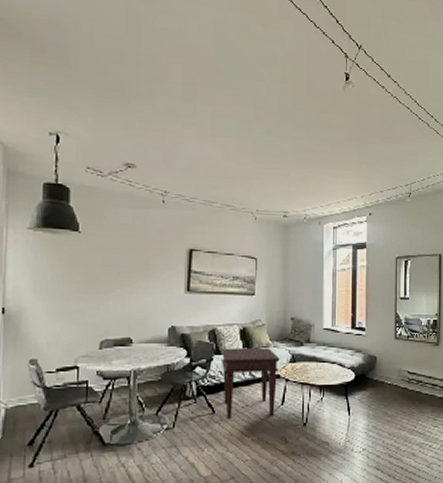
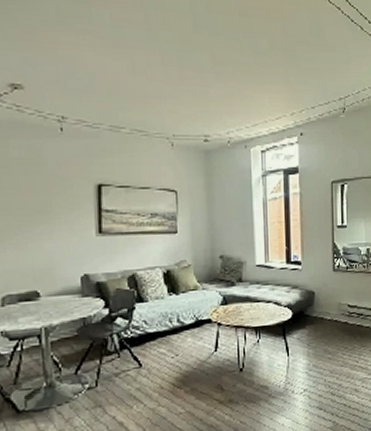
side table: present [221,348,280,419] -> none [143,290,211,371]

